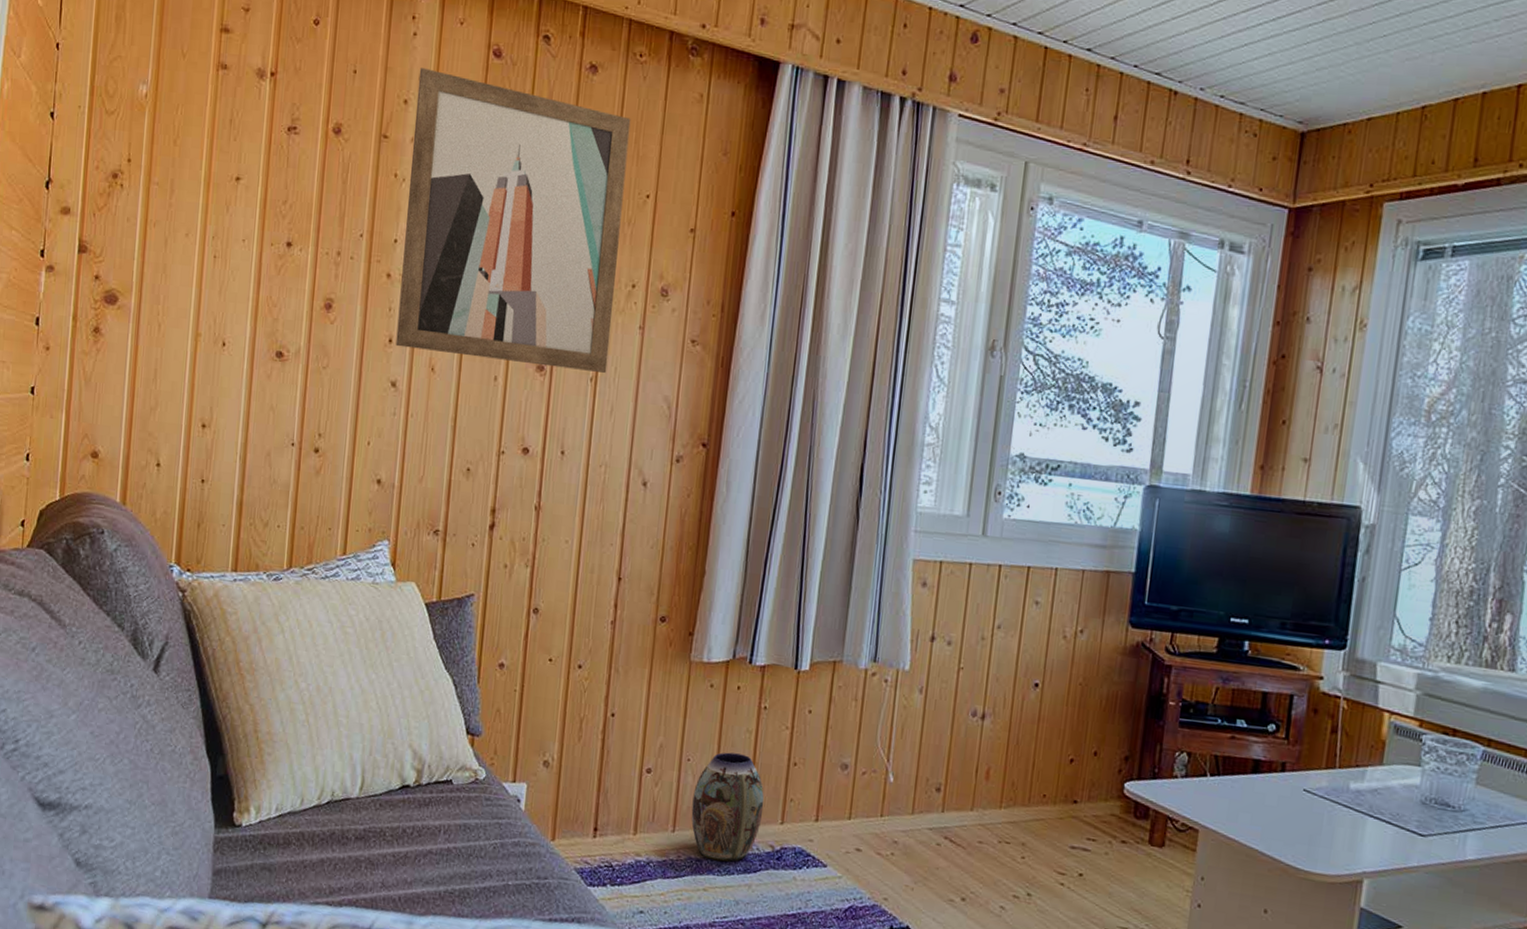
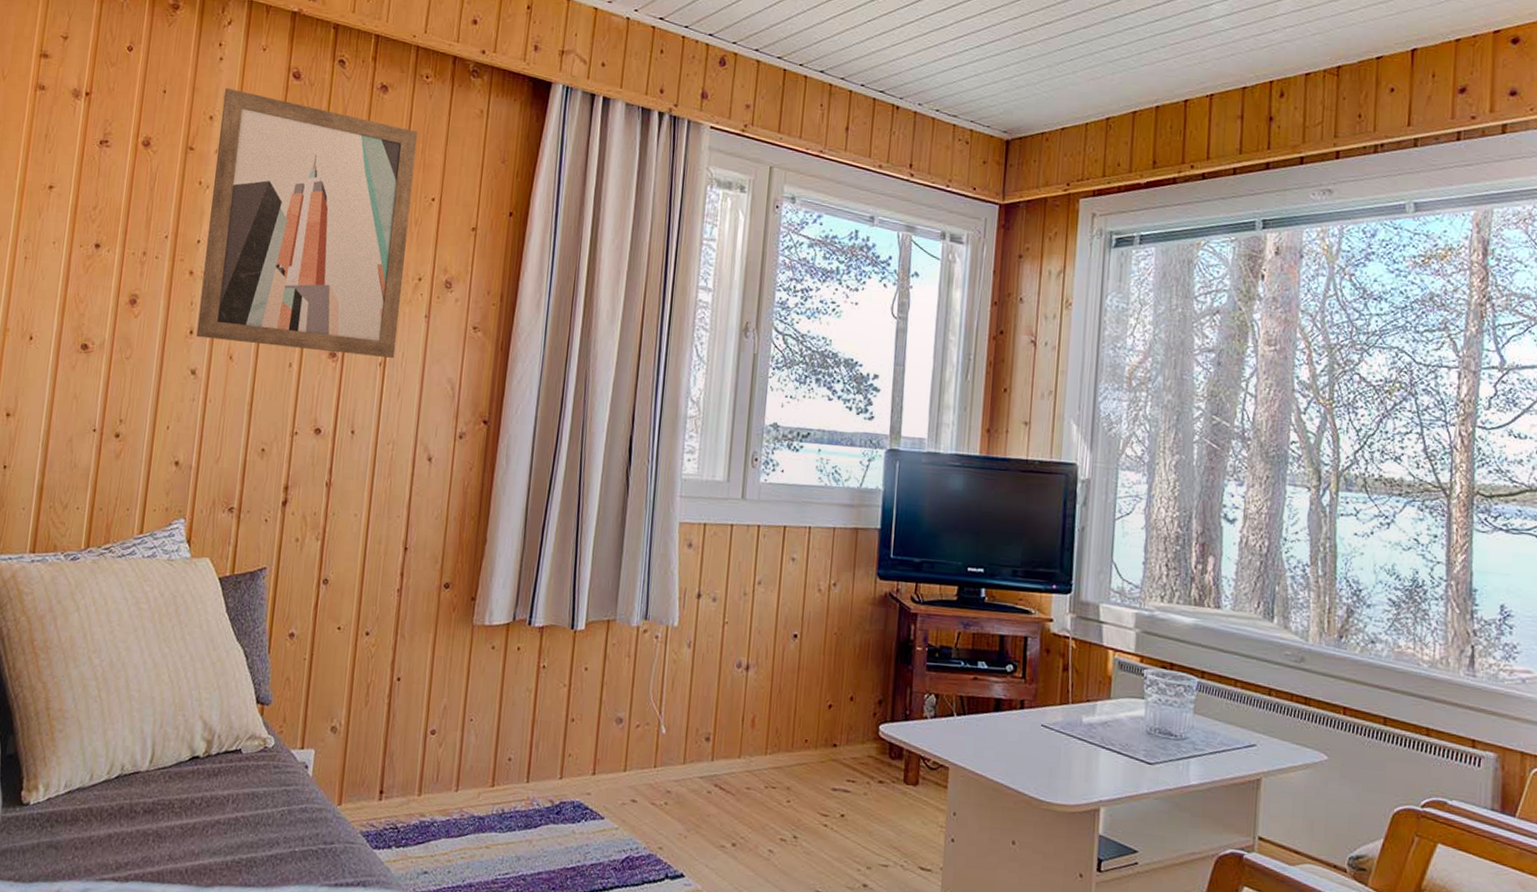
vase: present [691,752,764,862] -> none [474,711,544,819]

